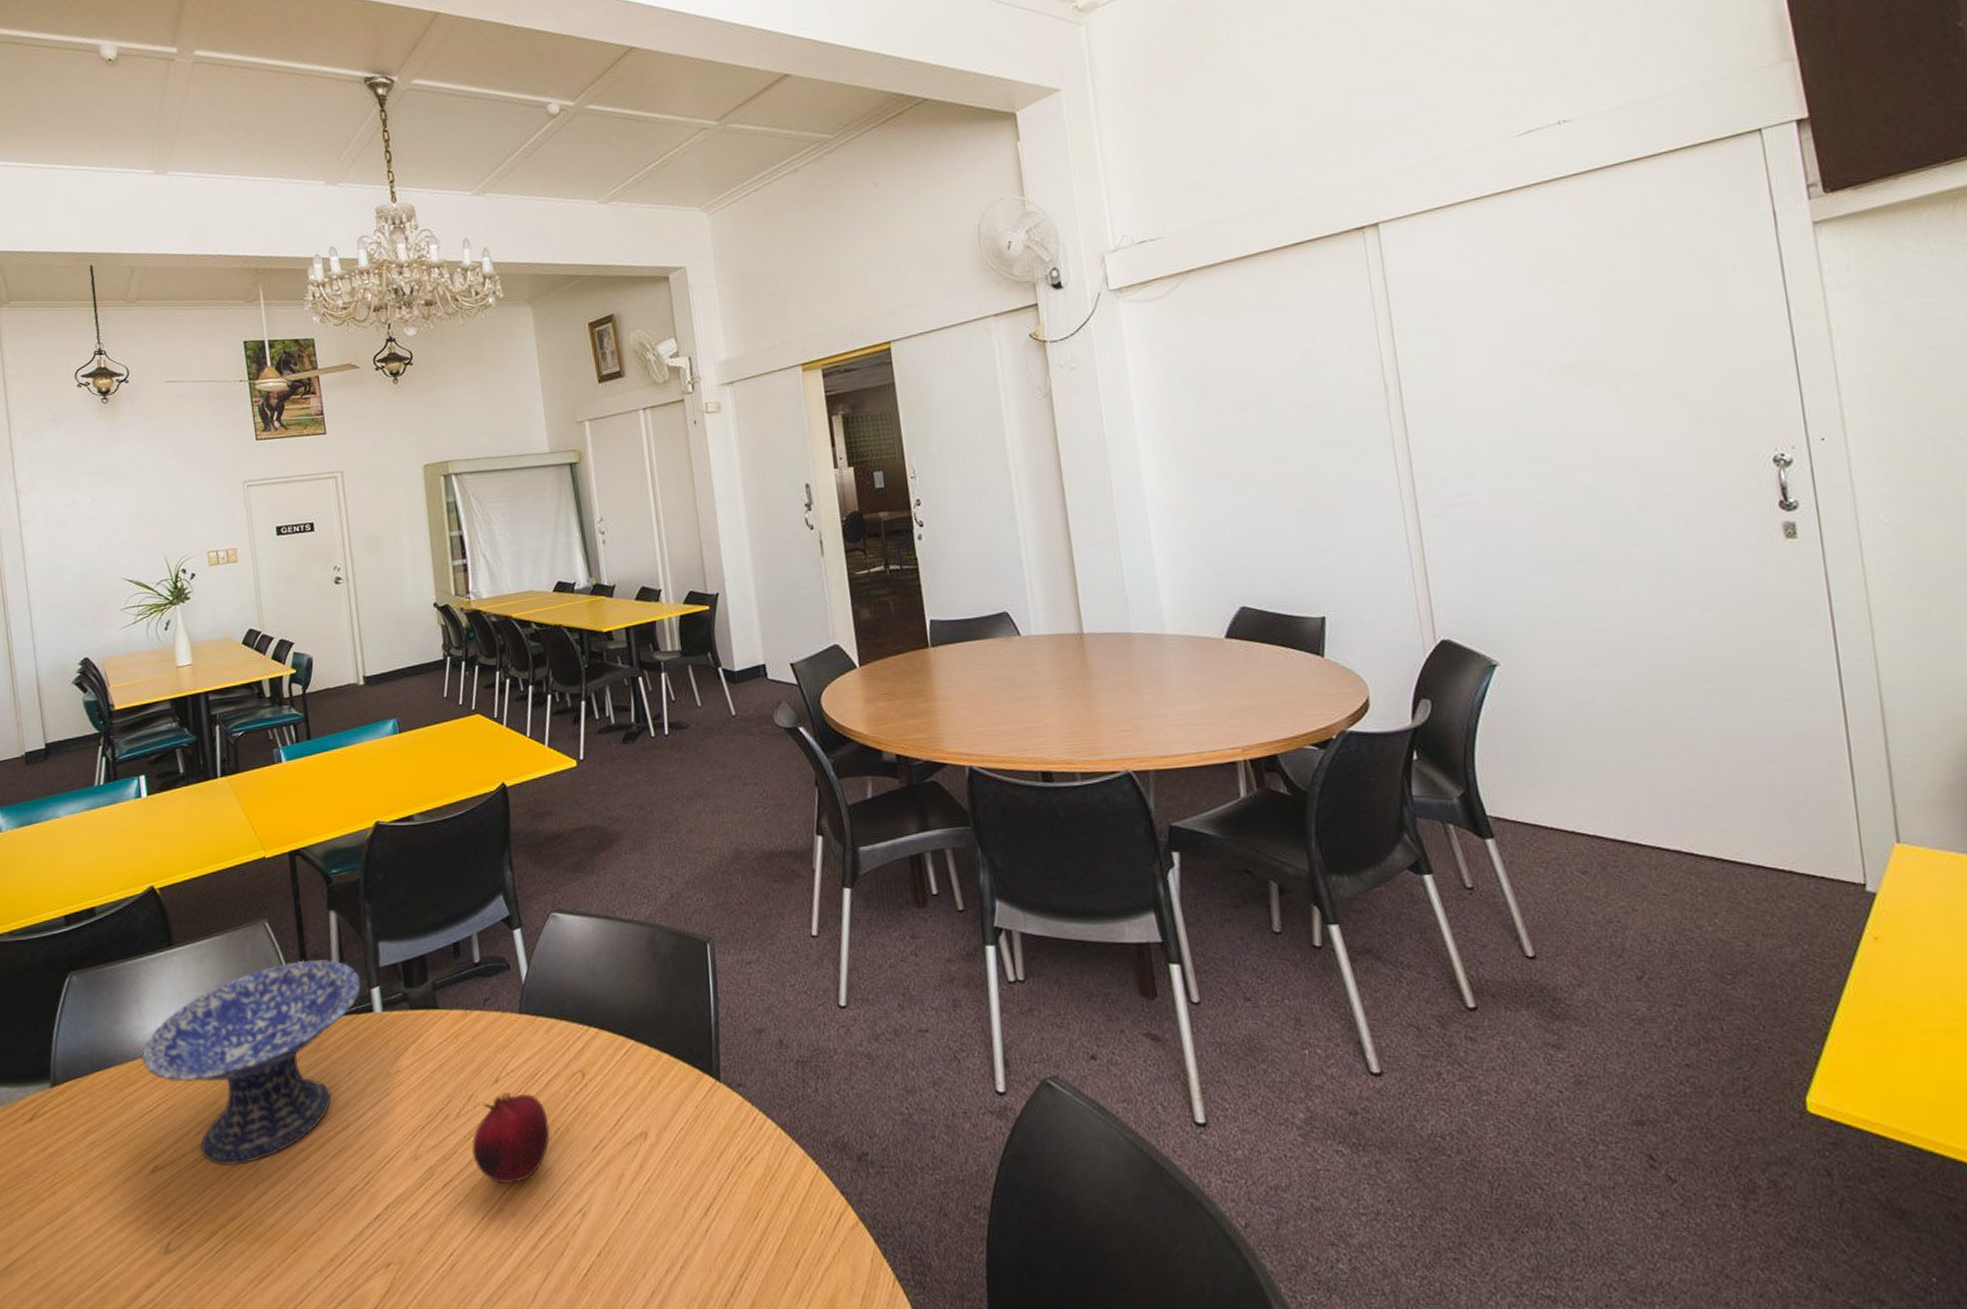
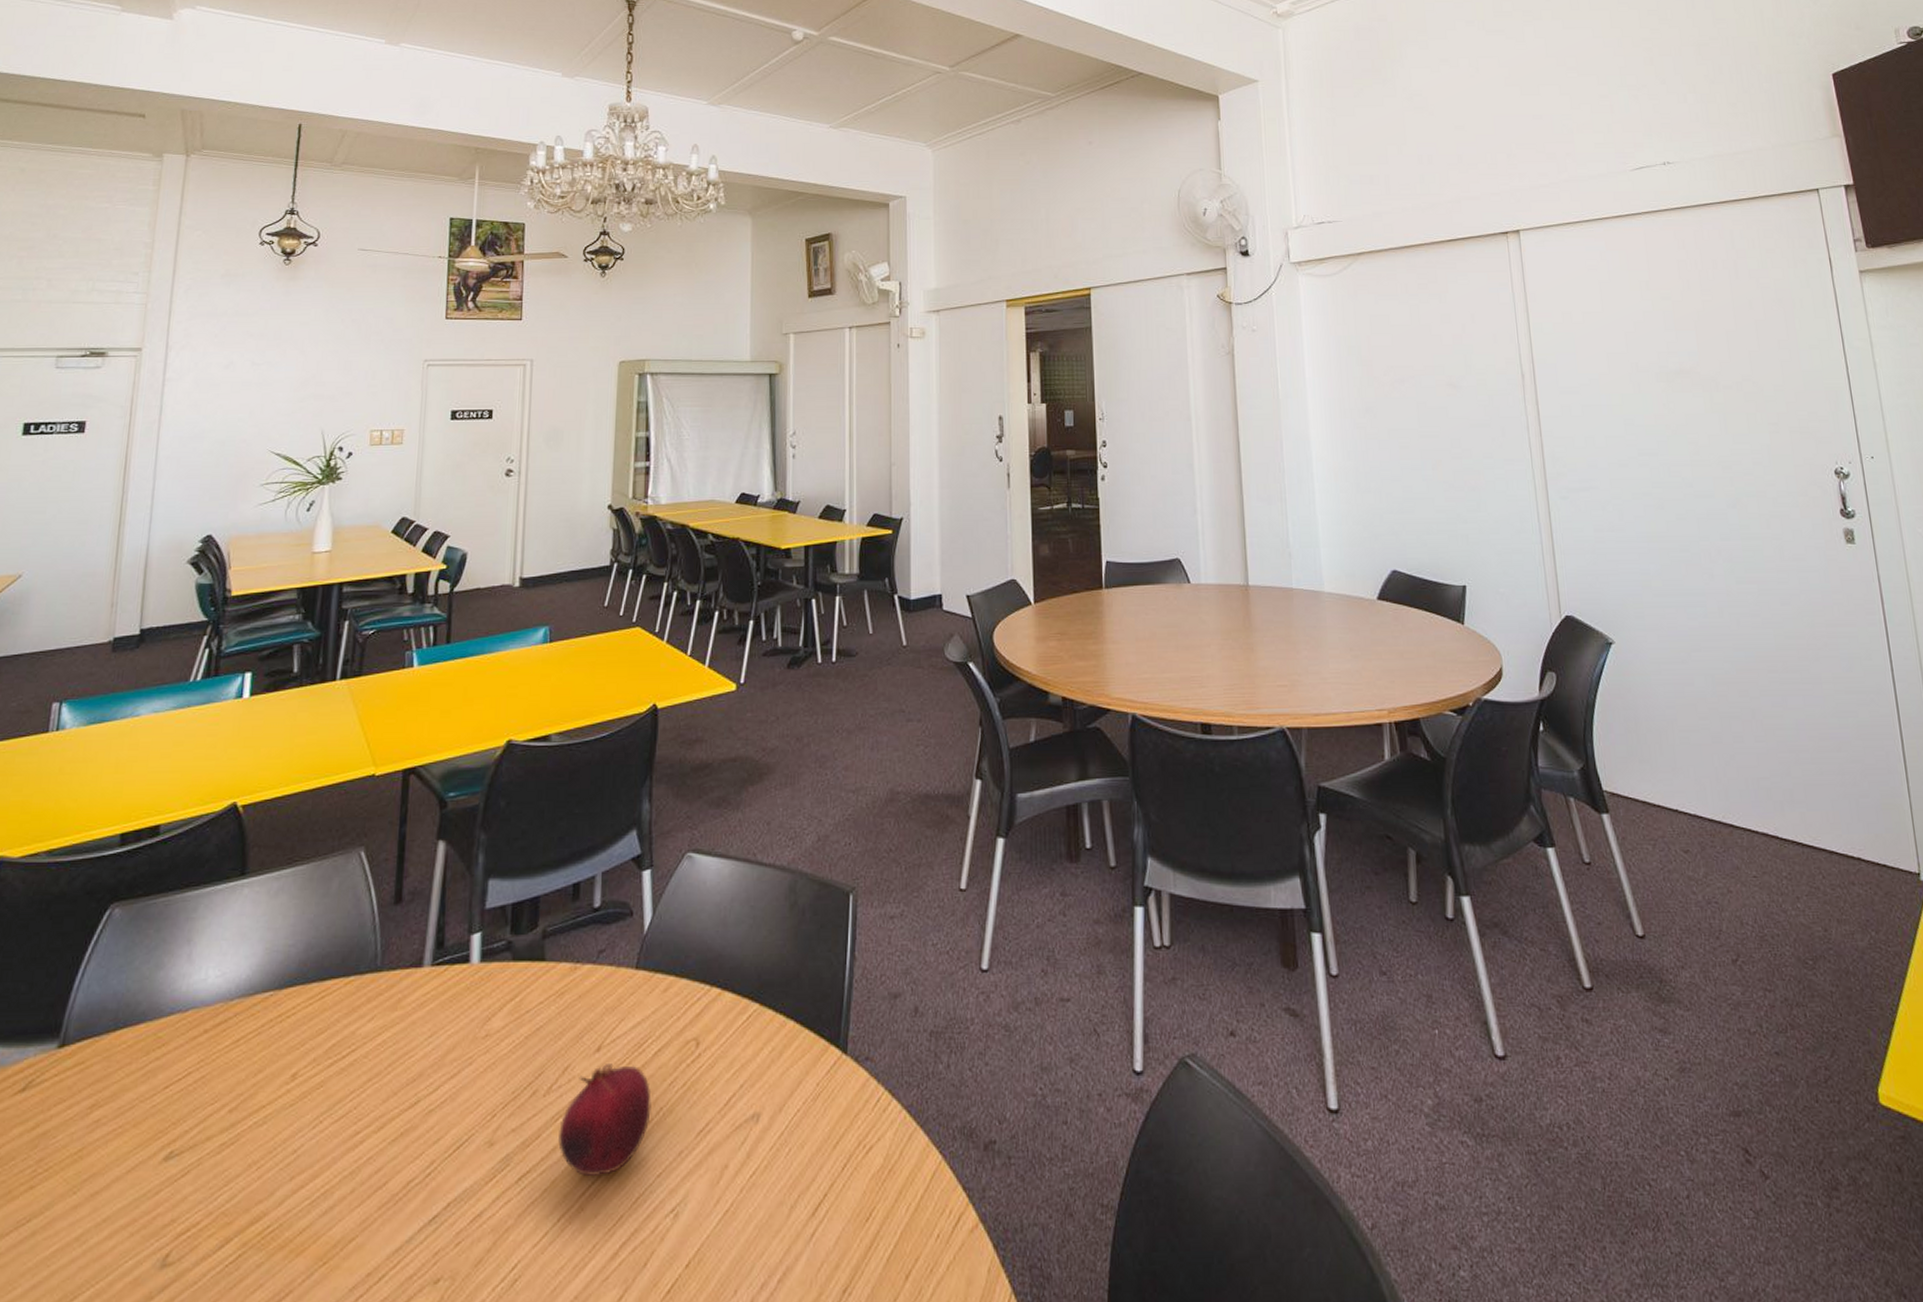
decorative bowl: present [142,959,362,1166] -> none [180,897,462,1153]

